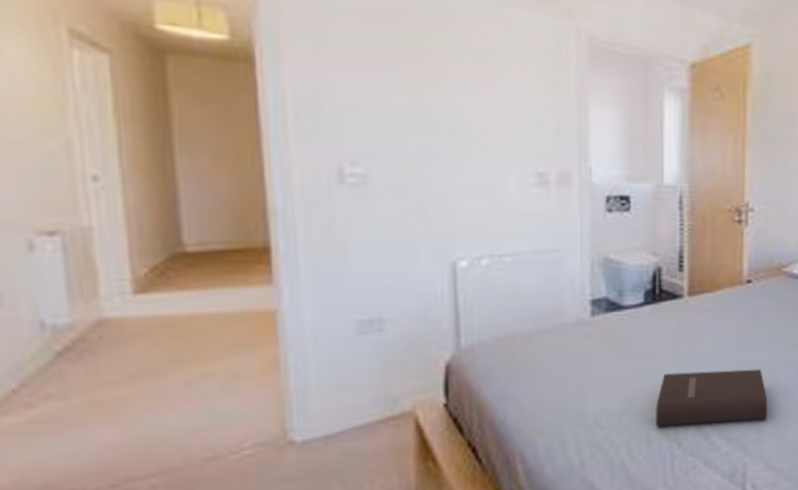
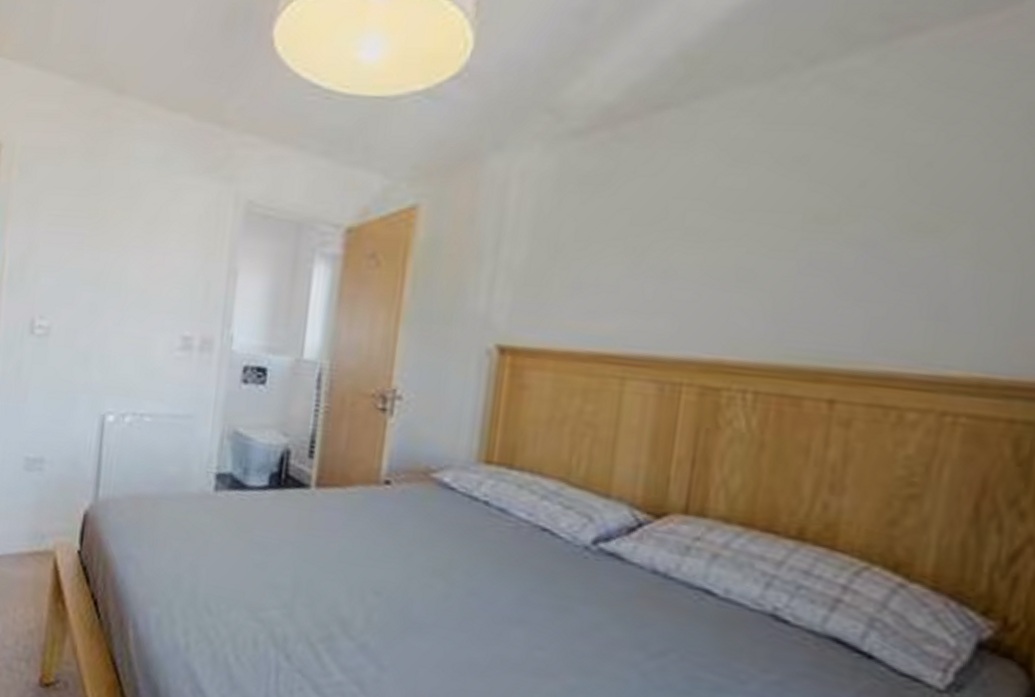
book: present [655,369,768,427] -> none [264,570,396,656]

